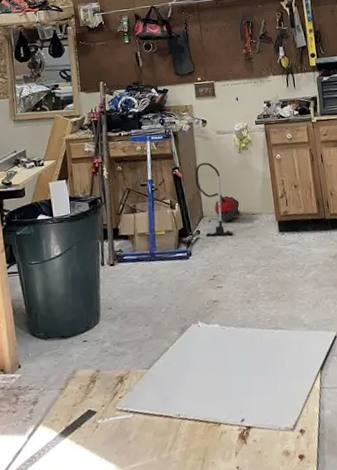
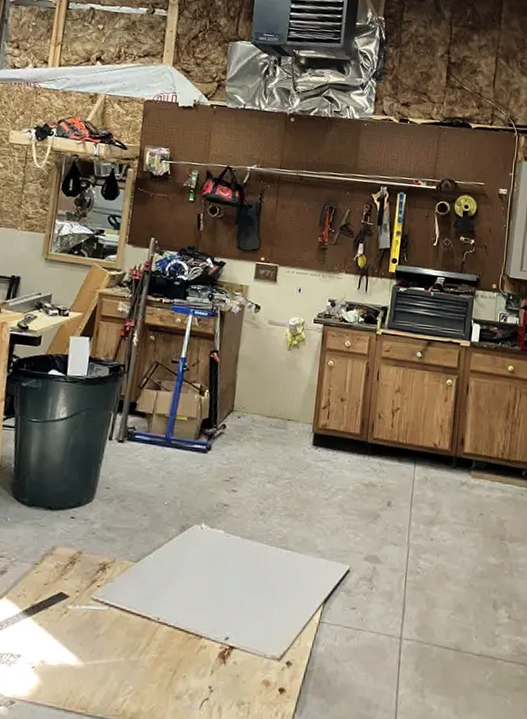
vacuum cleaner: present [195,162,241,237] -> none [231,352,278,438]

